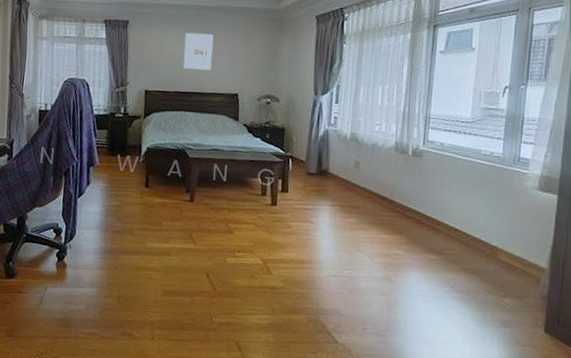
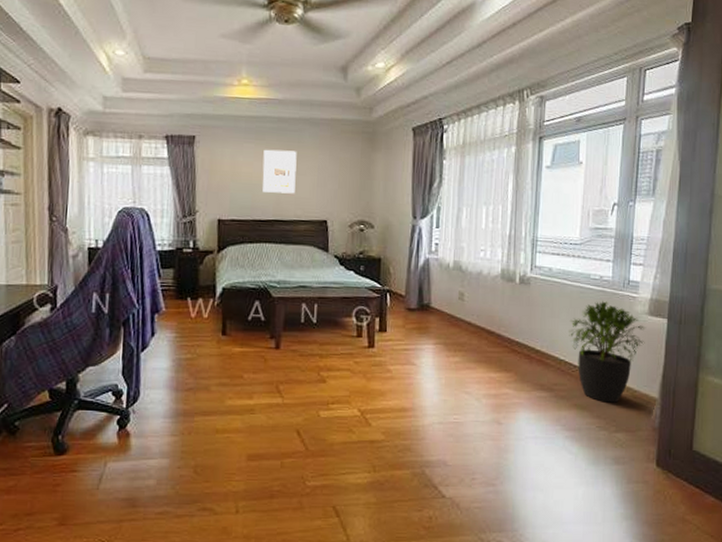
potted plant: none [459,175,535,270] -> present [569,301,646,403]

